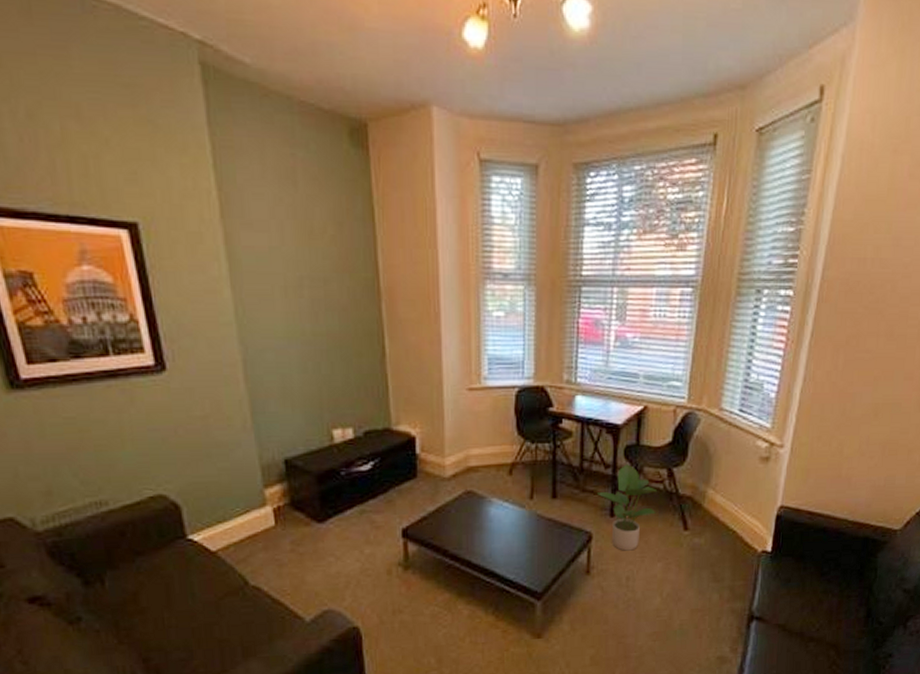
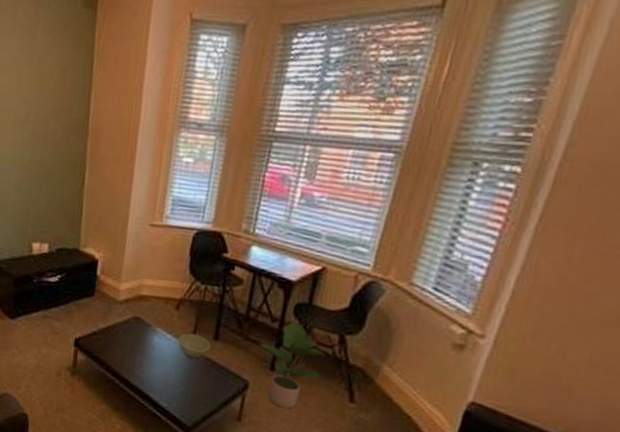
bowl: none [516,496,550,524] -> present [178,333,211,360]

